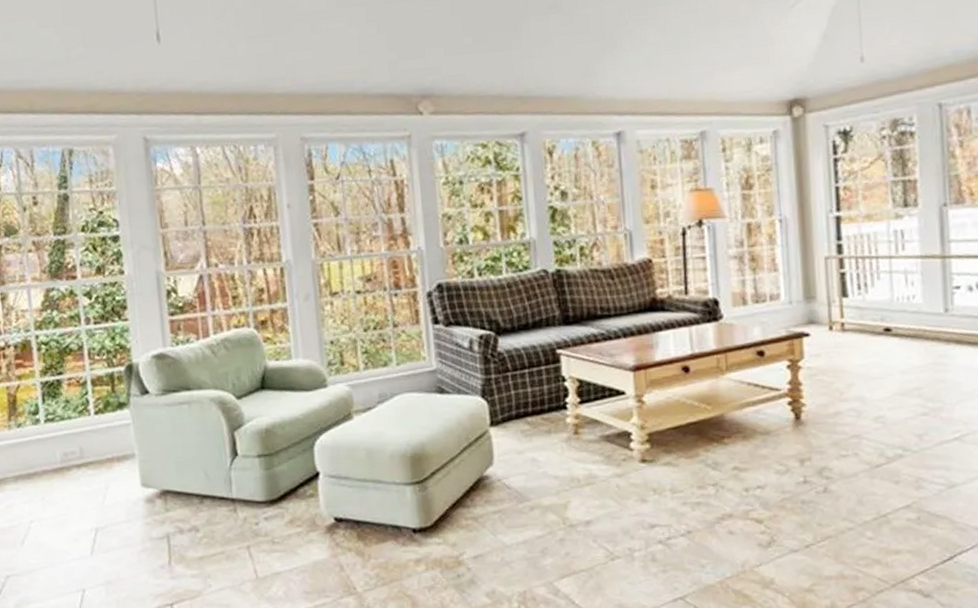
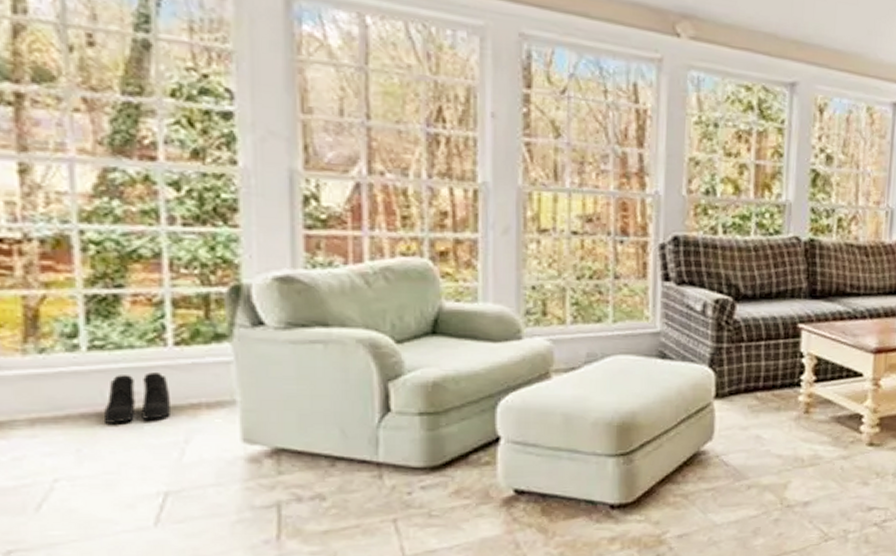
boots: none [56,436,96,477] -> present [103,373,172,423]

